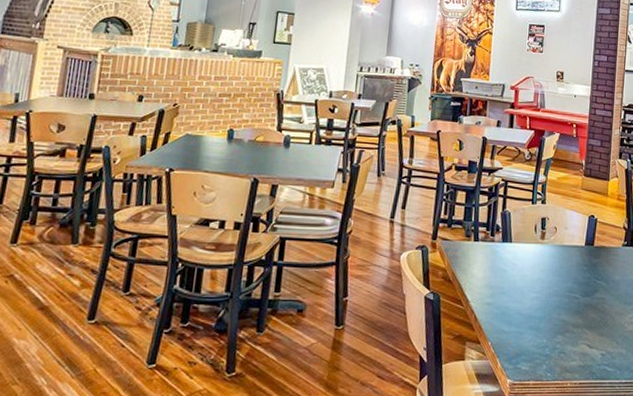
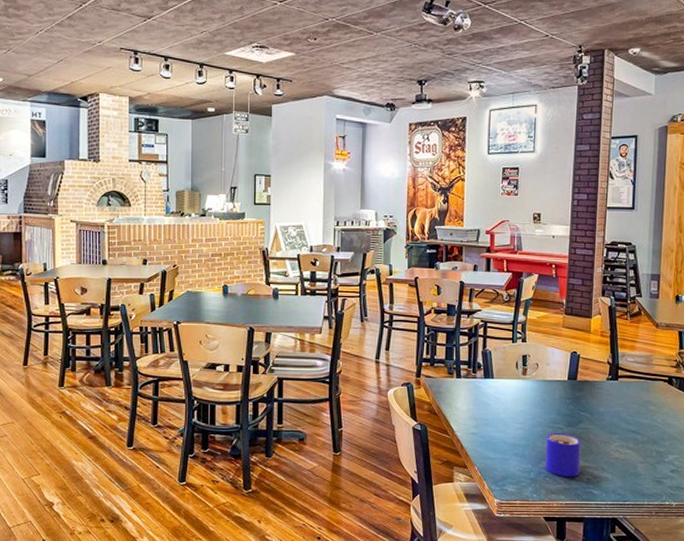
mug: none [560,303,597,354] -> present [545,432,581,478]

